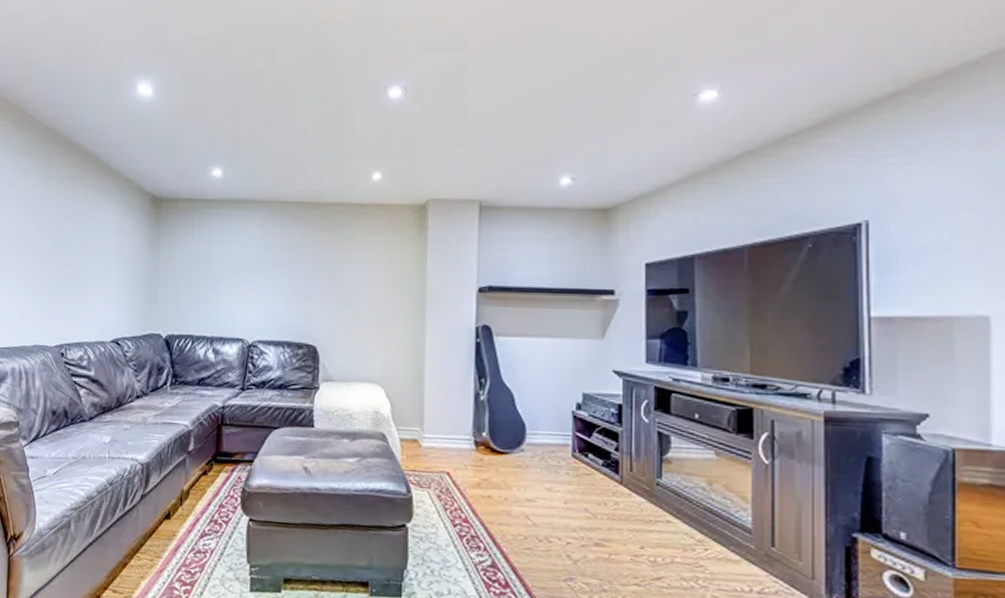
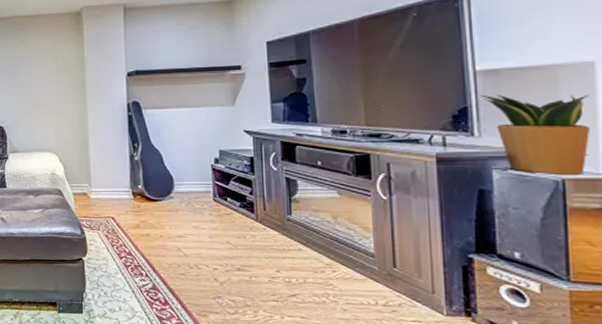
potted plant: none [871,345,984,445] -> present [477,94,591,175]

